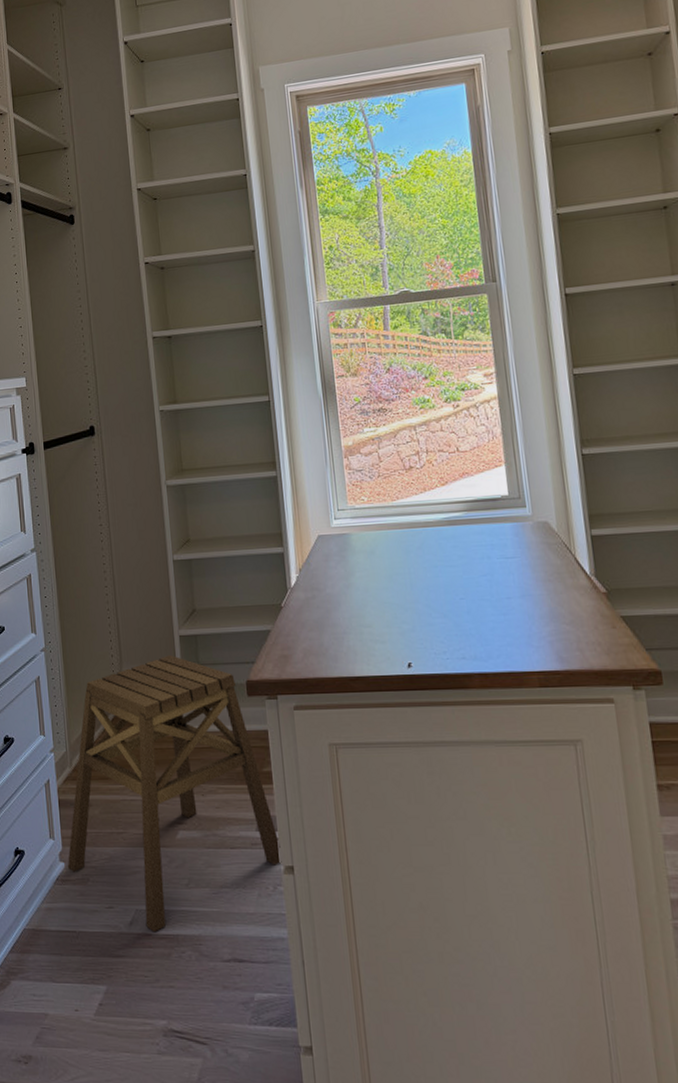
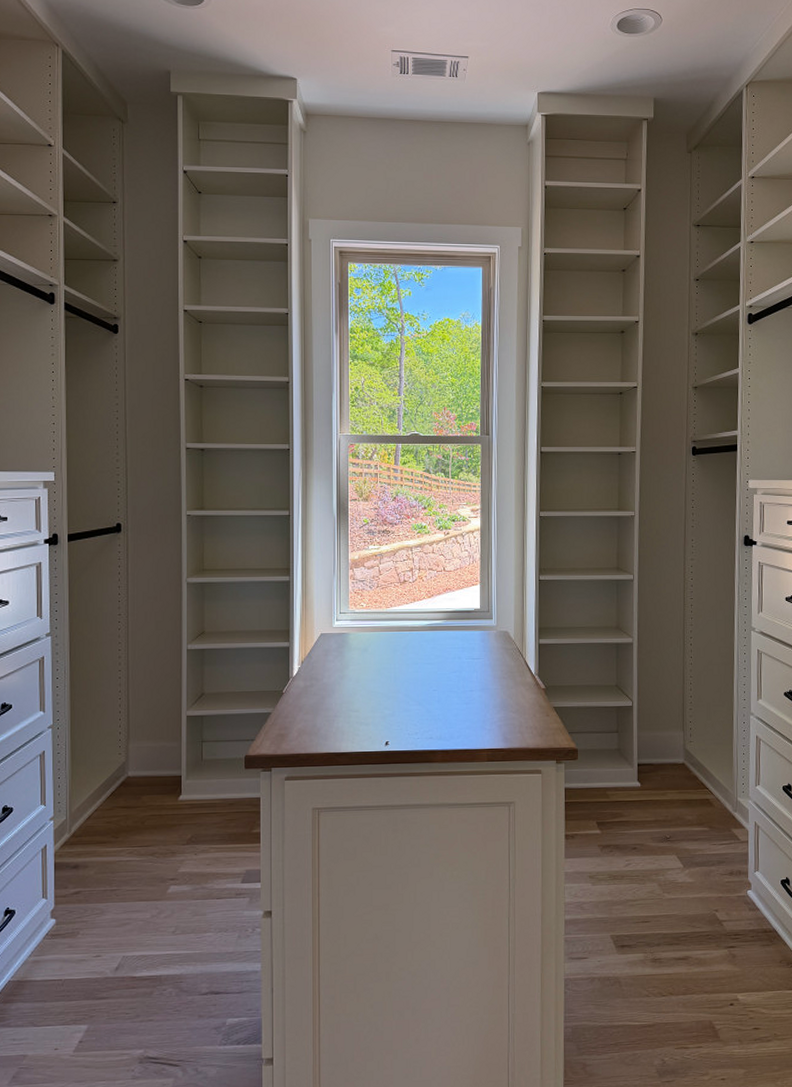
stool: present [68,655,282,933] -> none [59,733,262,975]

